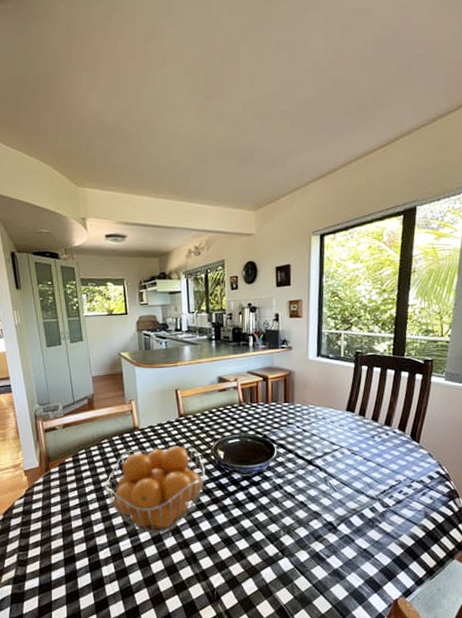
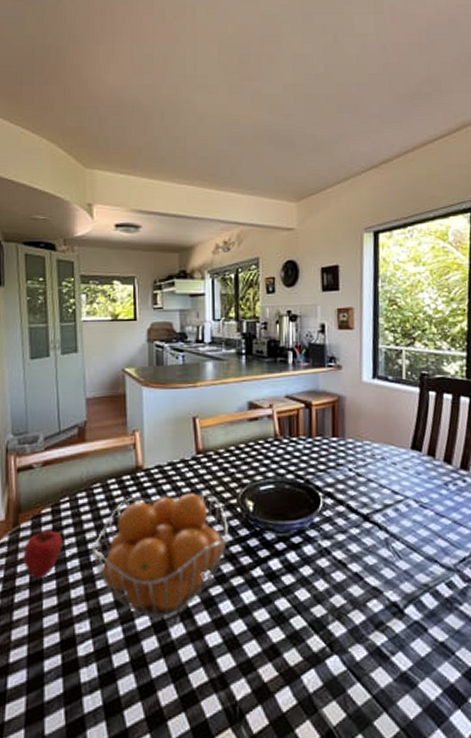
apple: none [54,473,83,508] -> present [23,530,63,579]

